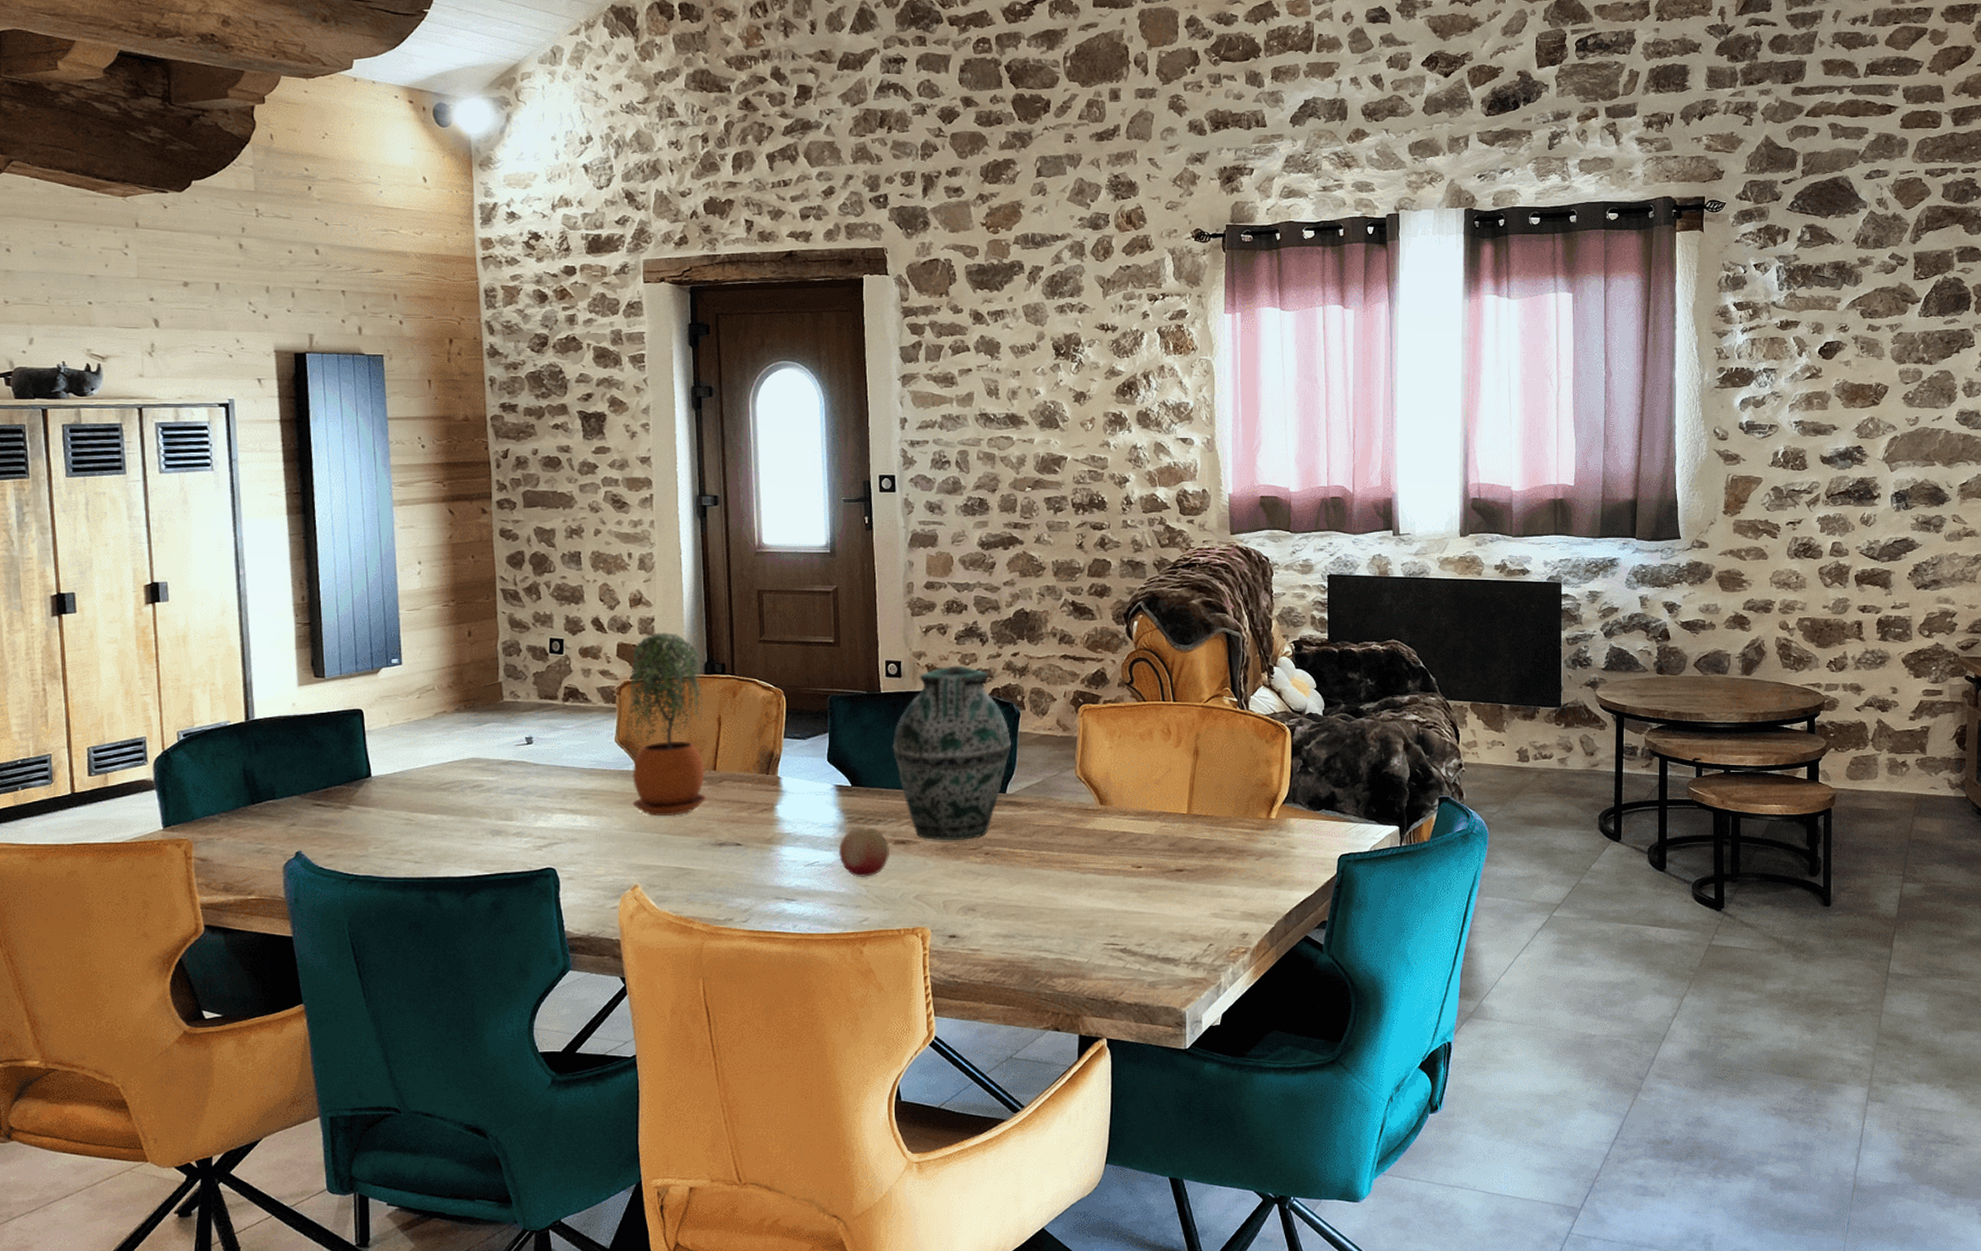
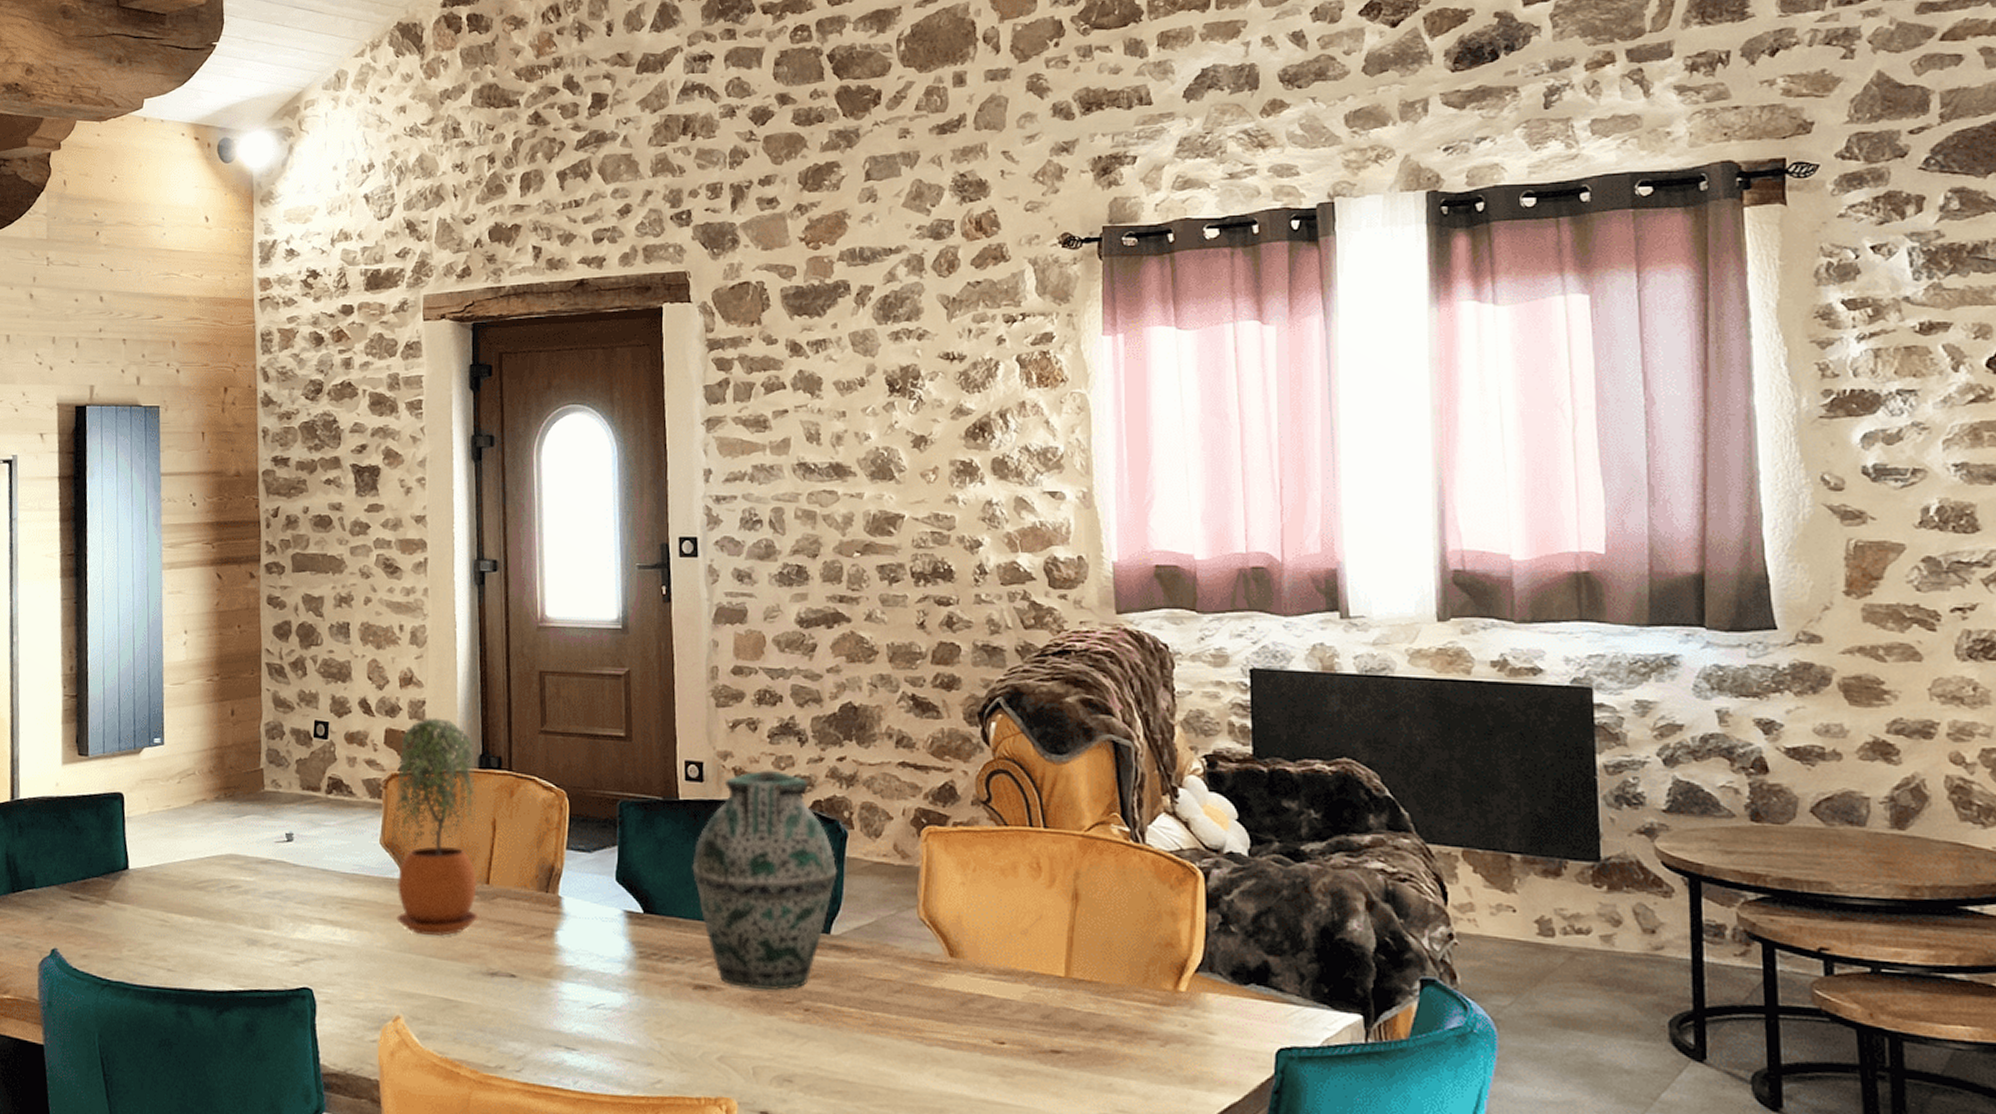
fruit: present [838,827,891,877] -> none [627,964,689,1028]

